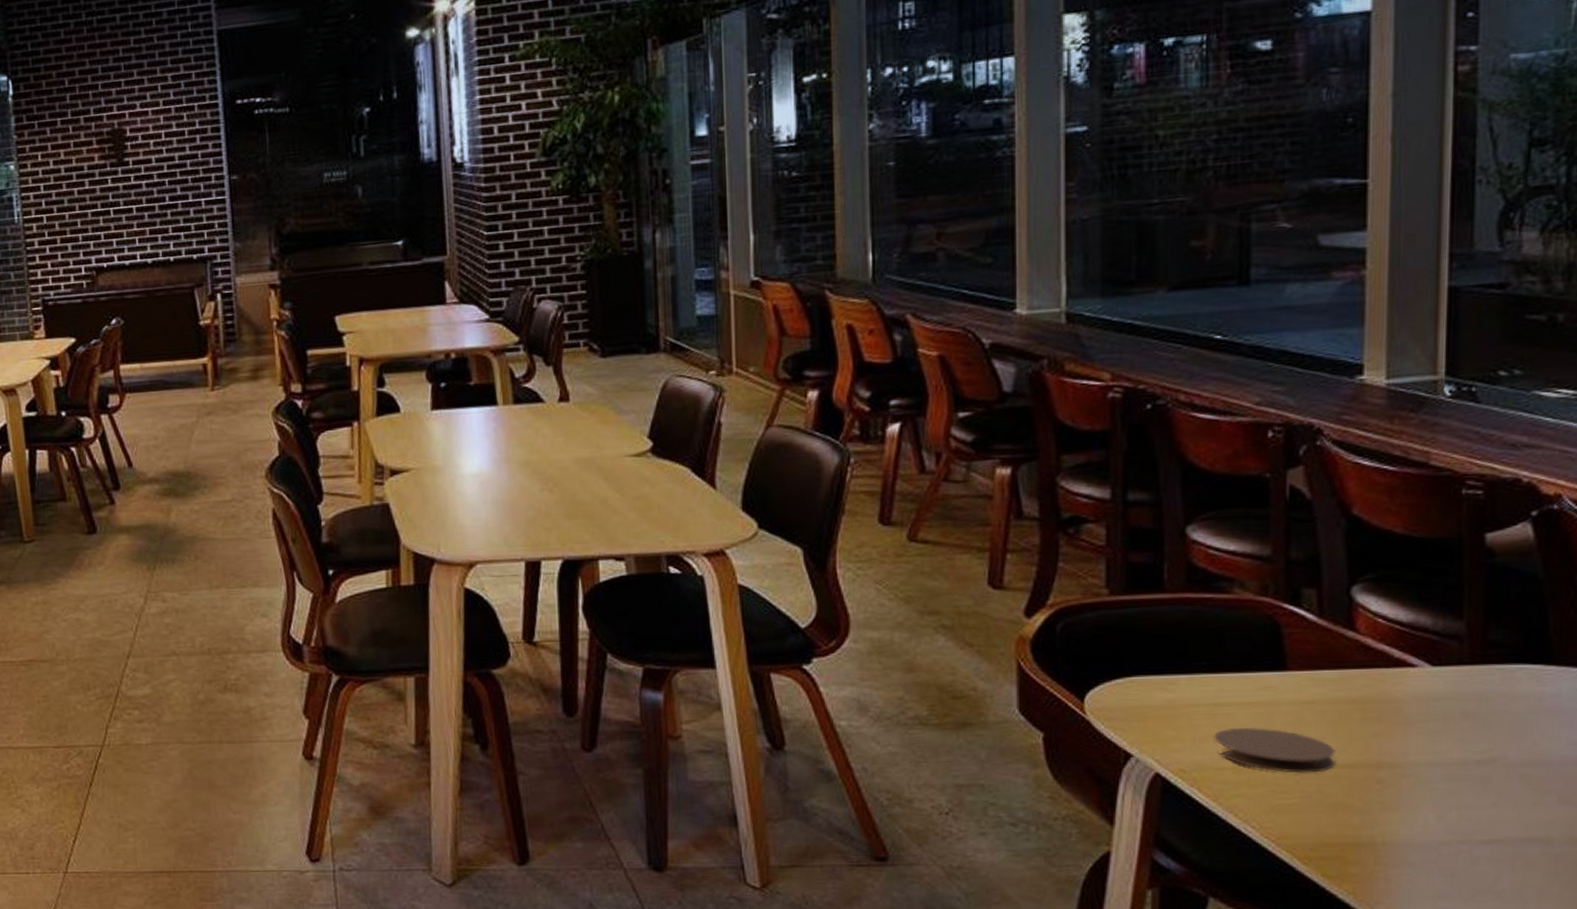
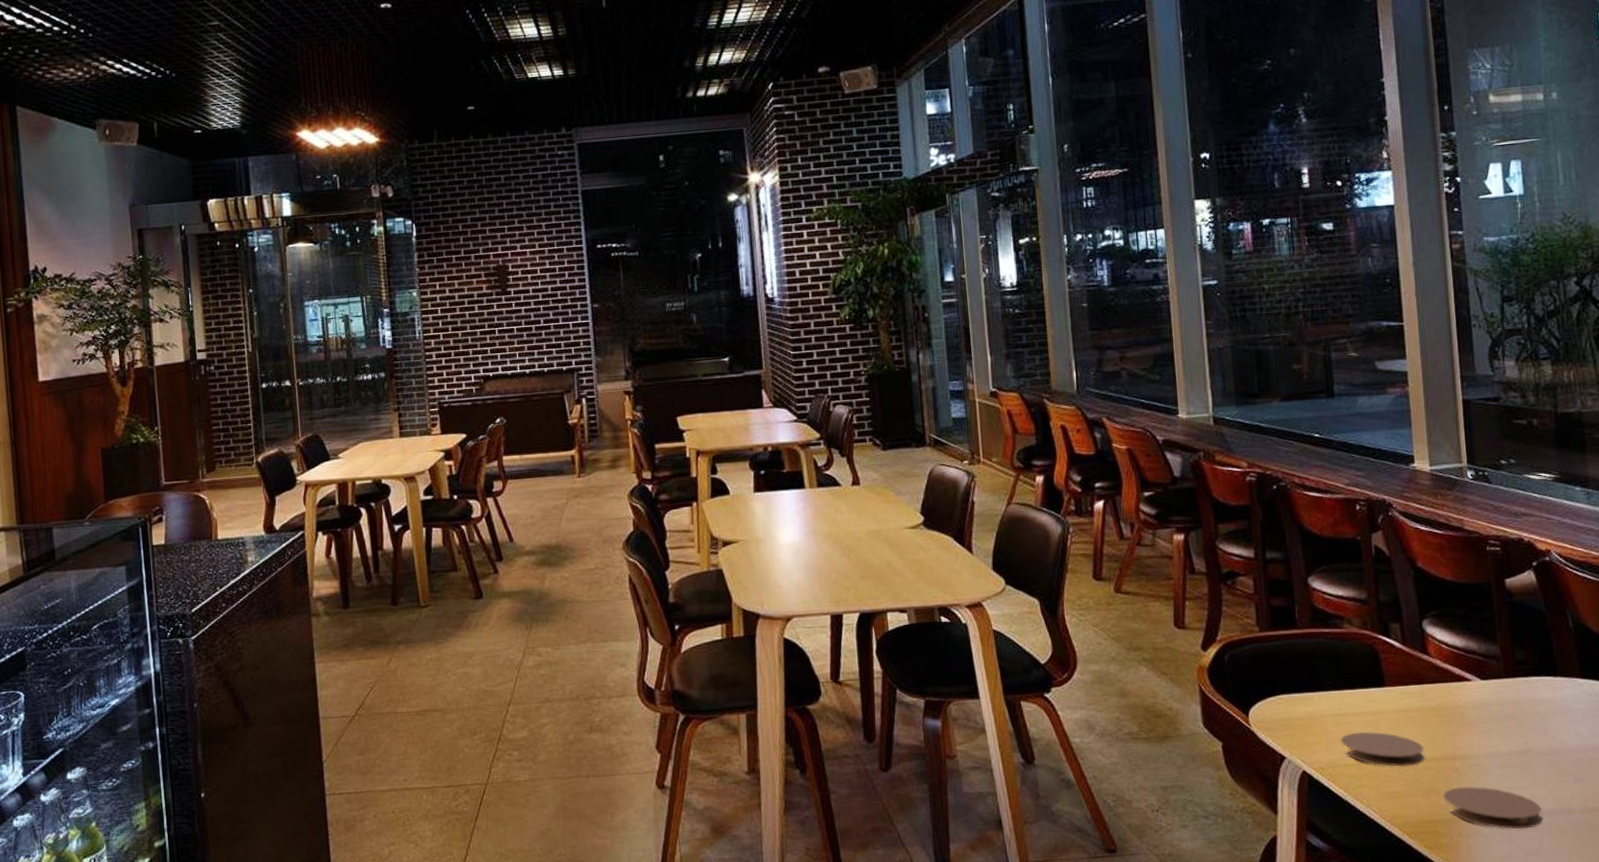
coaster: none [1358,802,1503,860] -> present [1443,786,1542,829]

